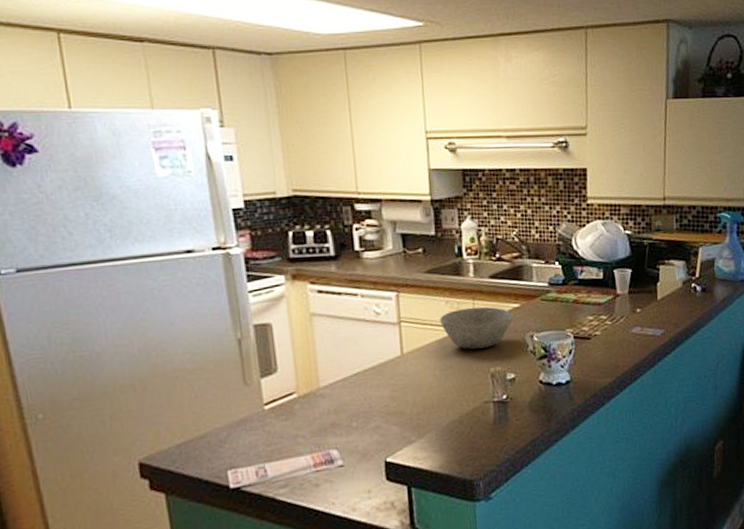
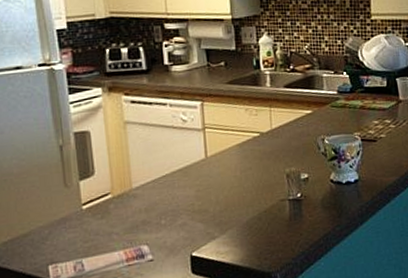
bowl: present [439,306,514,350] -> none [240,113,307,152]

